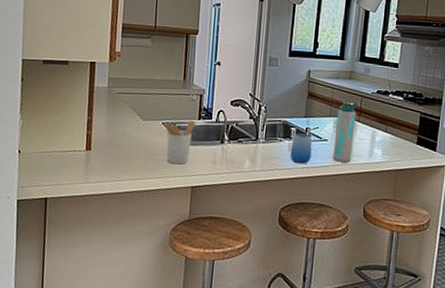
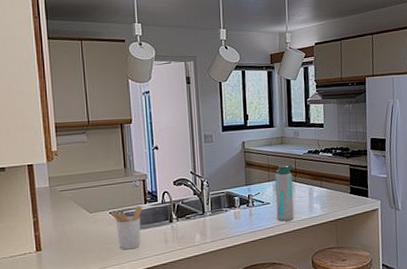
cup: present [290,133,312,164] -> none [236,200,257,229]

